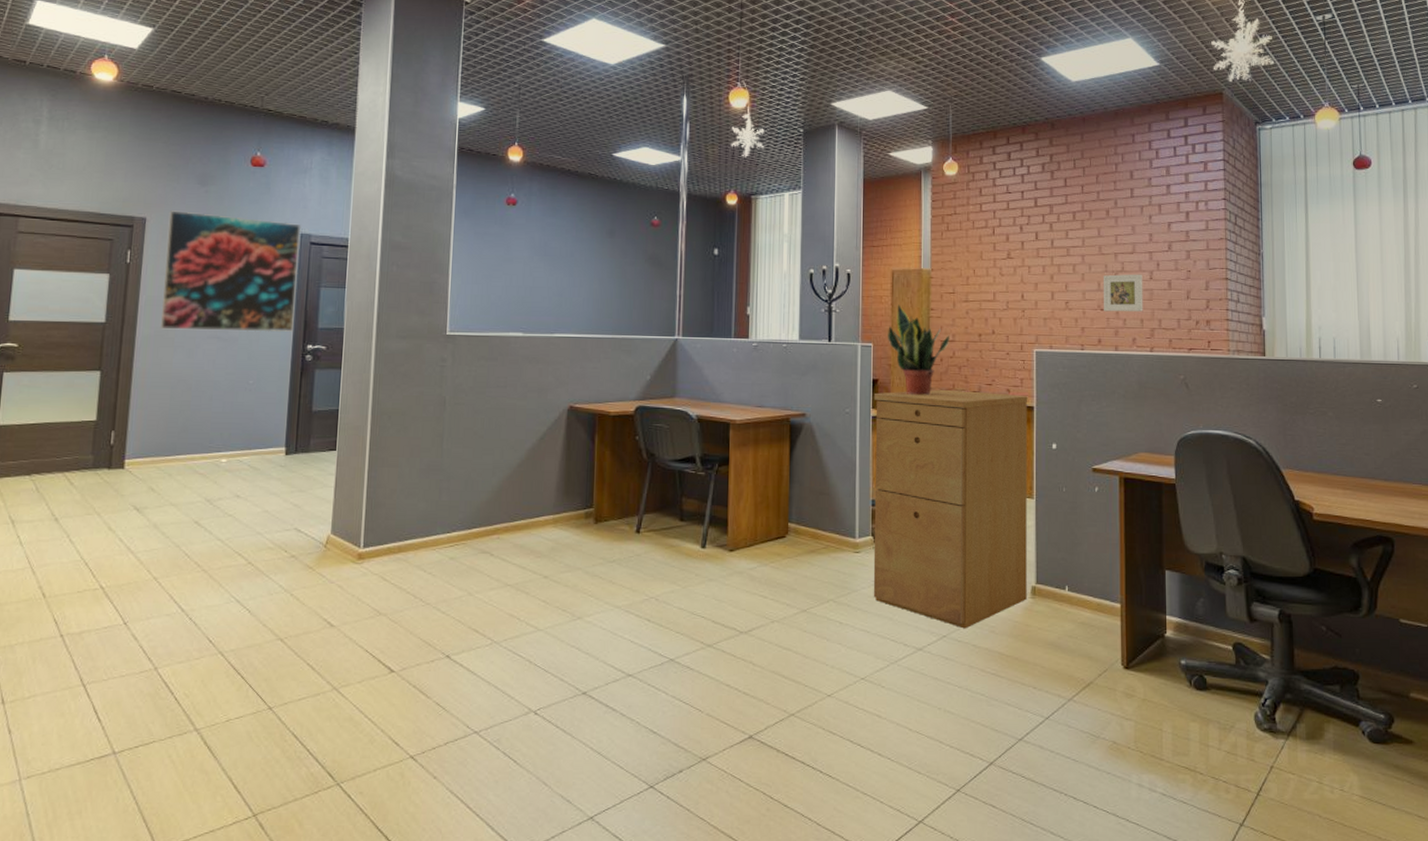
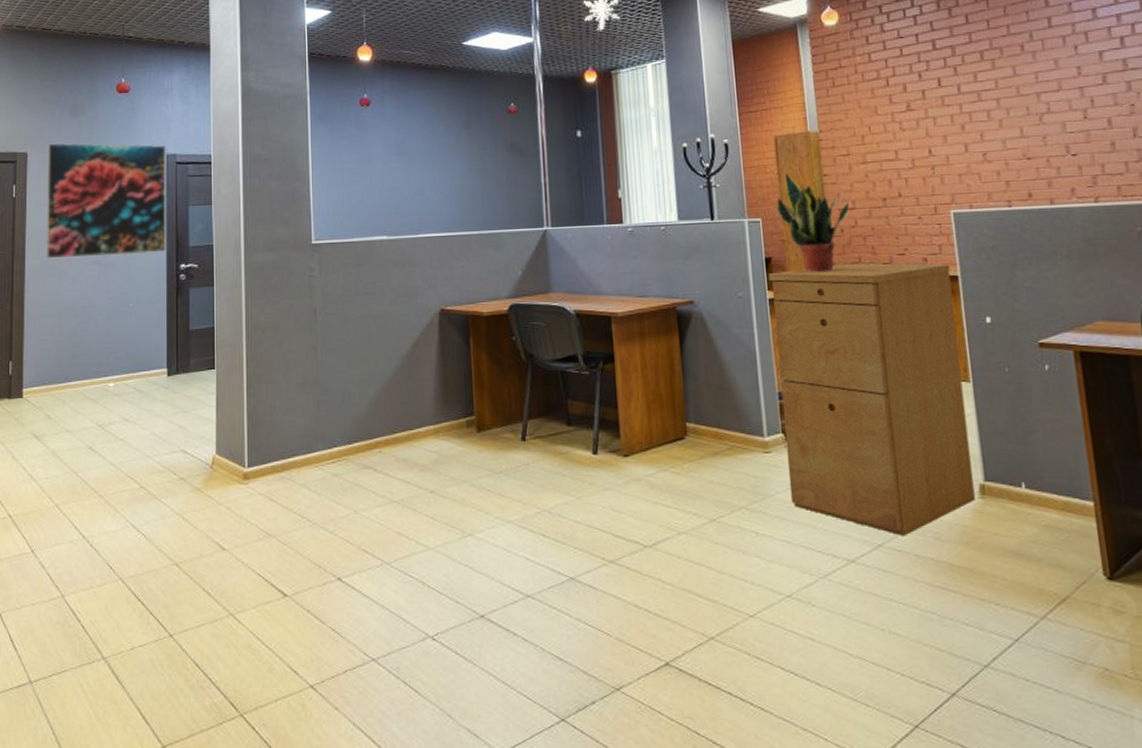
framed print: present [1103,274,1143,312] -> none [1025,113,1080,161]

